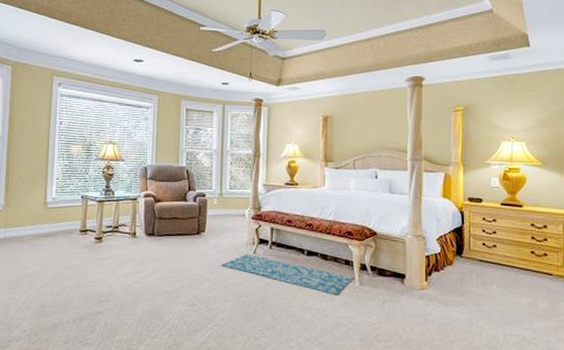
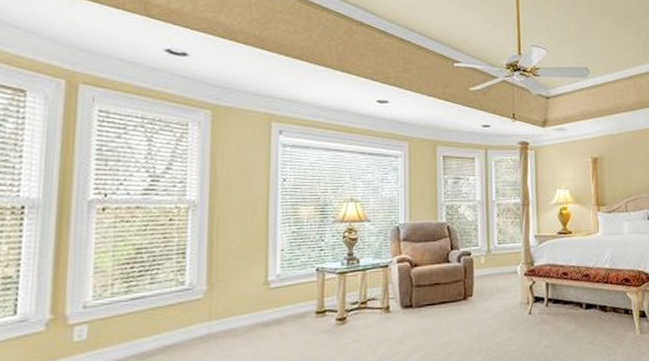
rug: present [221,253,354,296] -> none [493,314,634,349]

